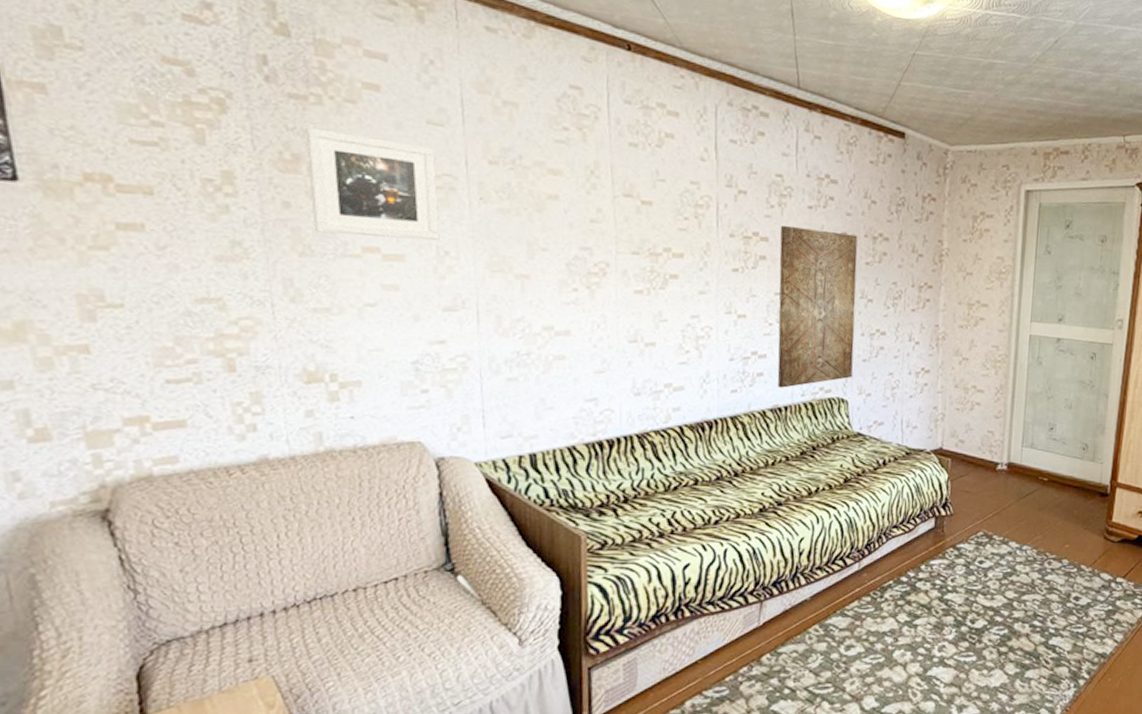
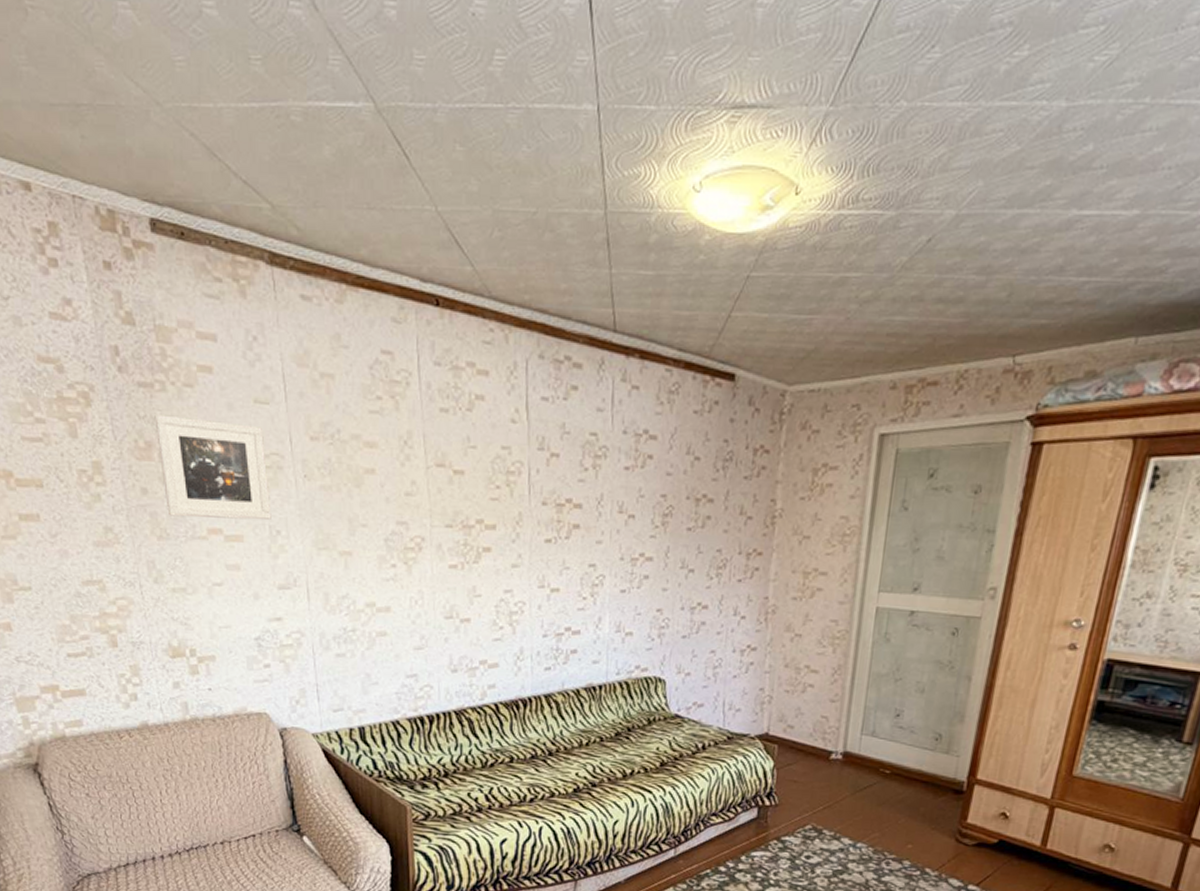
wall art: present [777,225,858,388] -> none [591,489,679,666]

